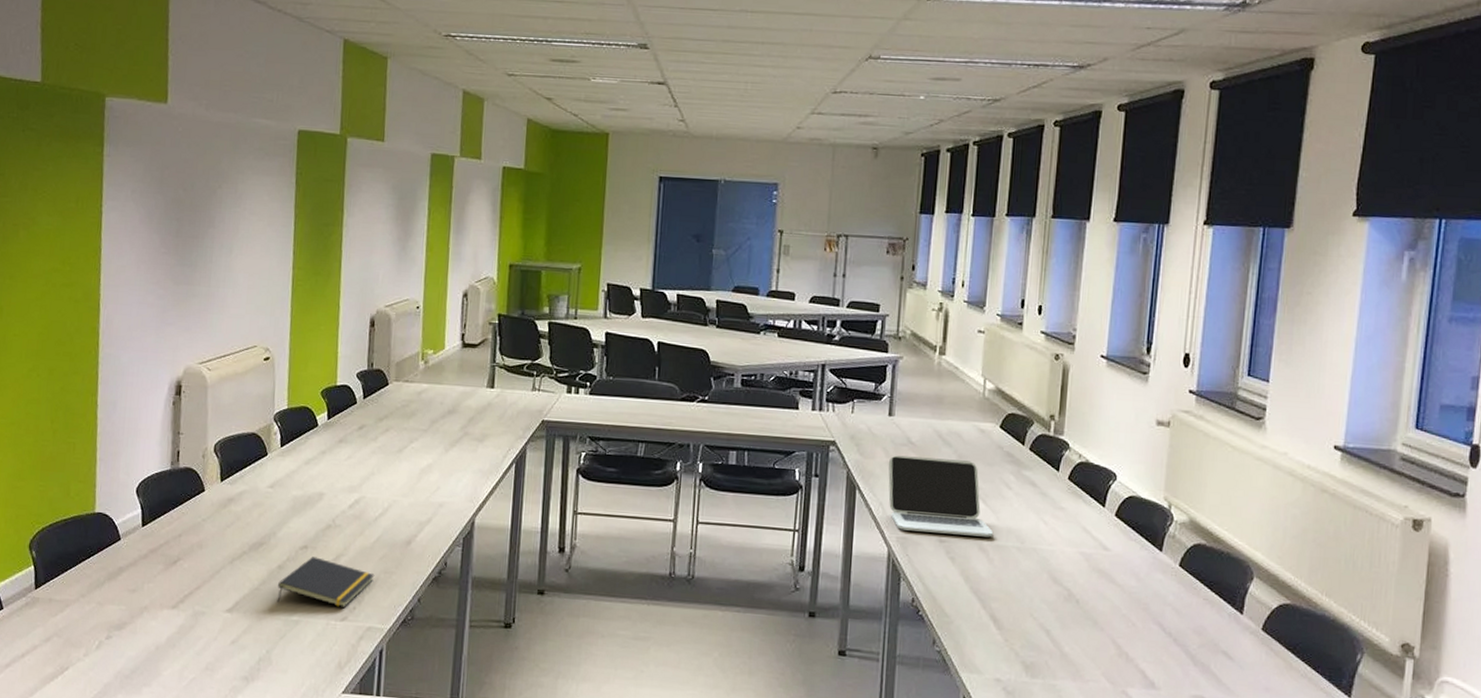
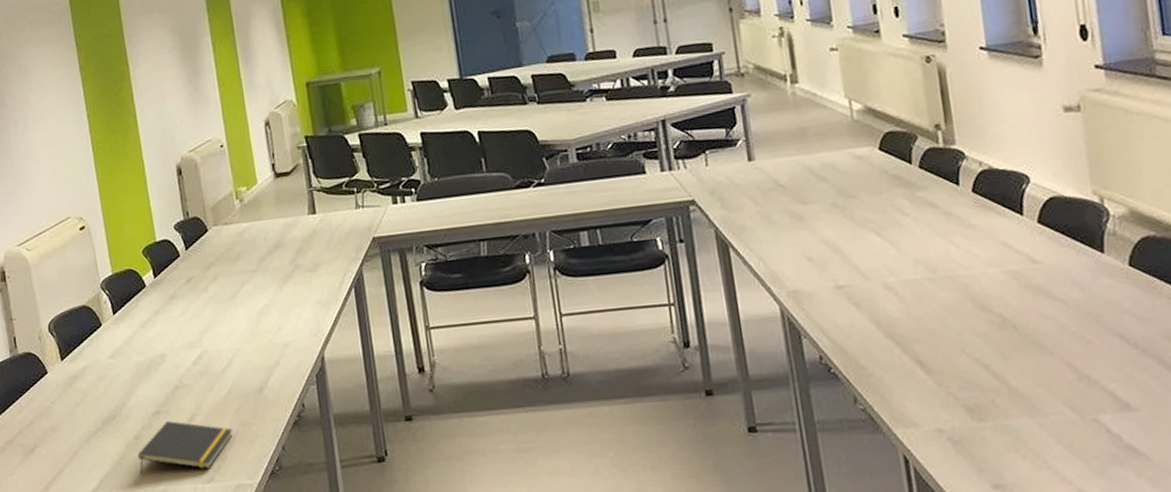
laptop: present [888,455,994,537] -> none [759,193,898,283]

